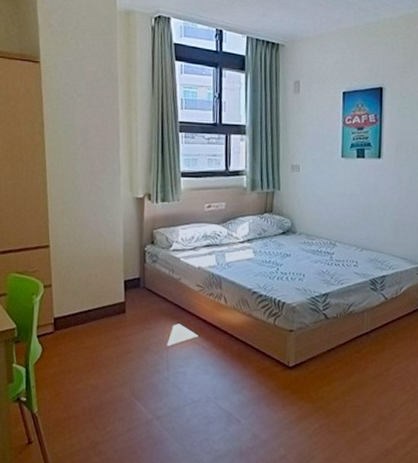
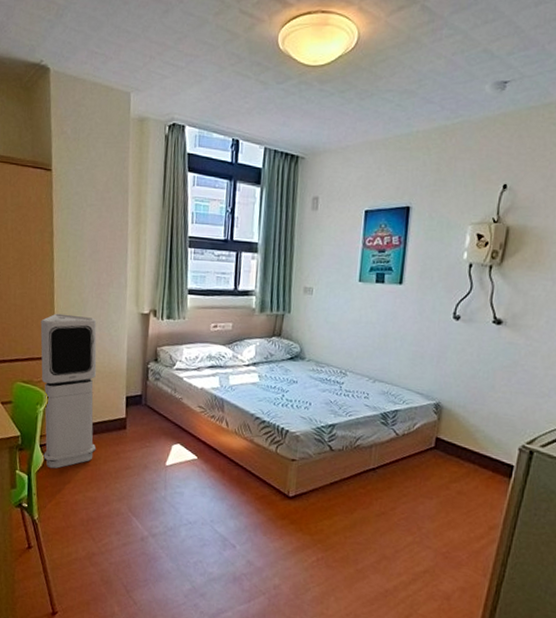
air purifier: none [33,202,96,359] -> present [40,313,97,469]

